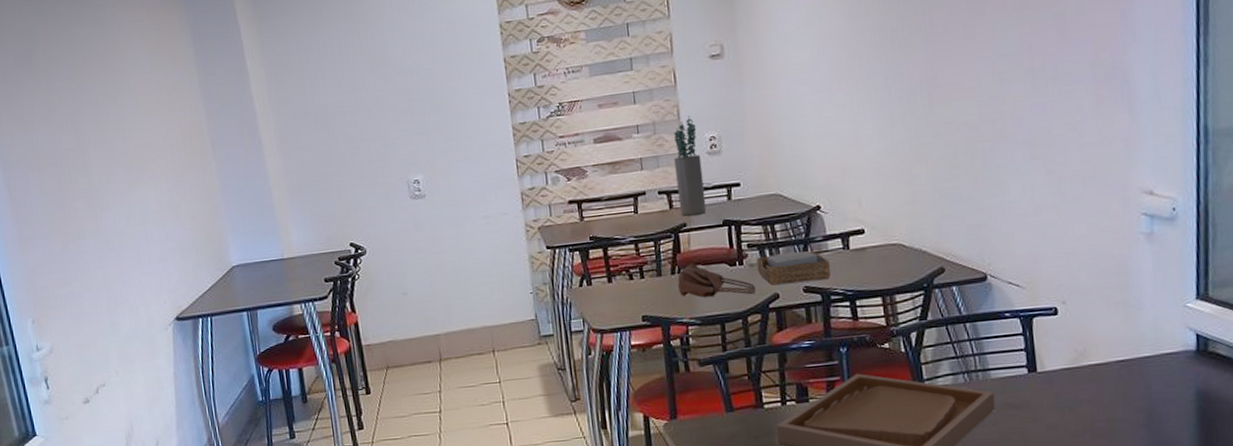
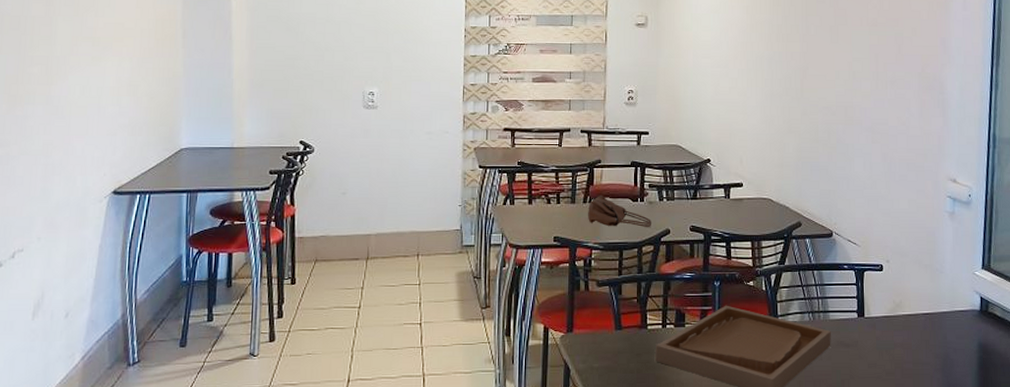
vase: present [674,115,707,216] -> none [597,70,619,154]
napkin holder: present [756,250,831,286] -> none [655,195,714,222]

